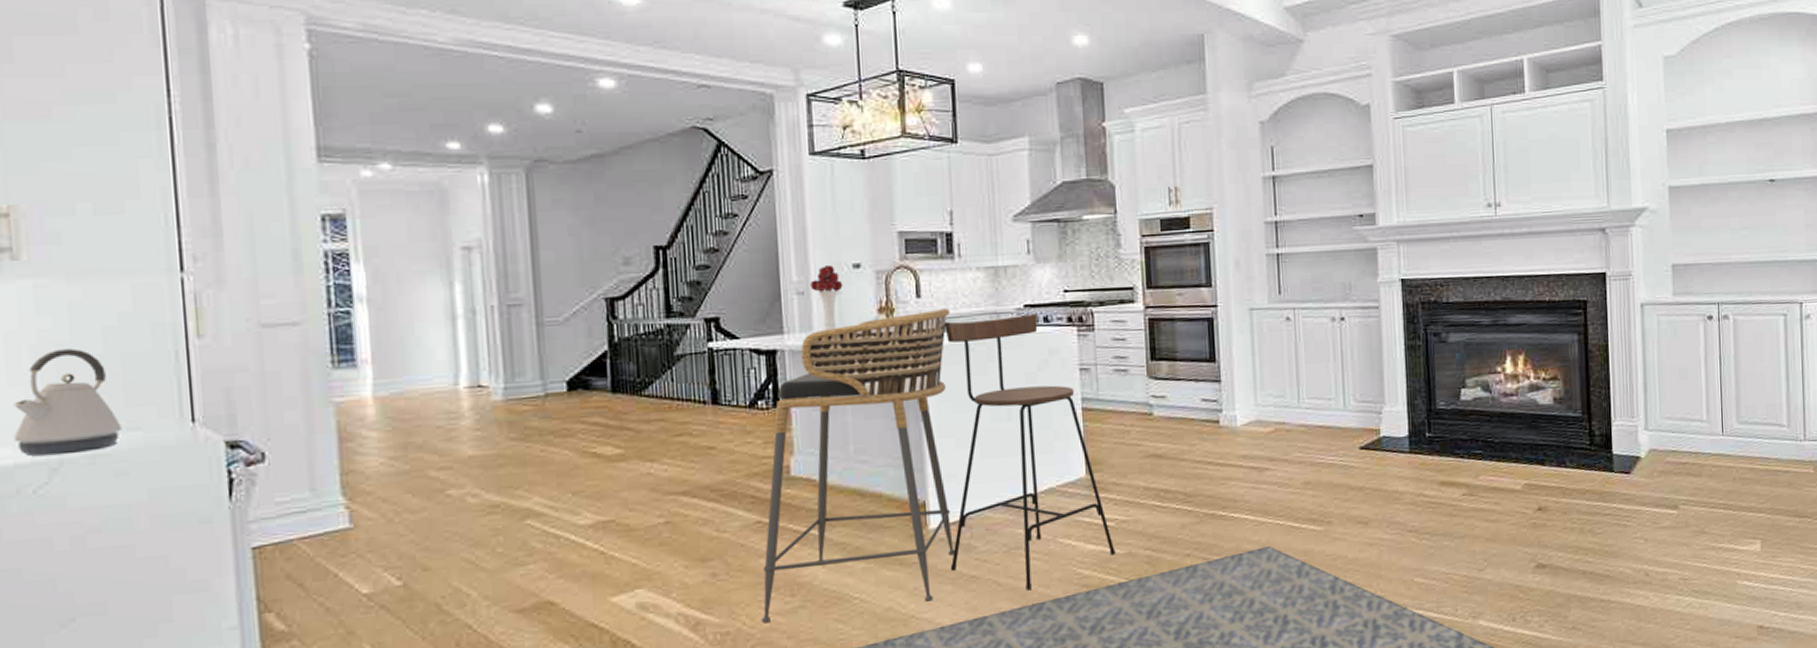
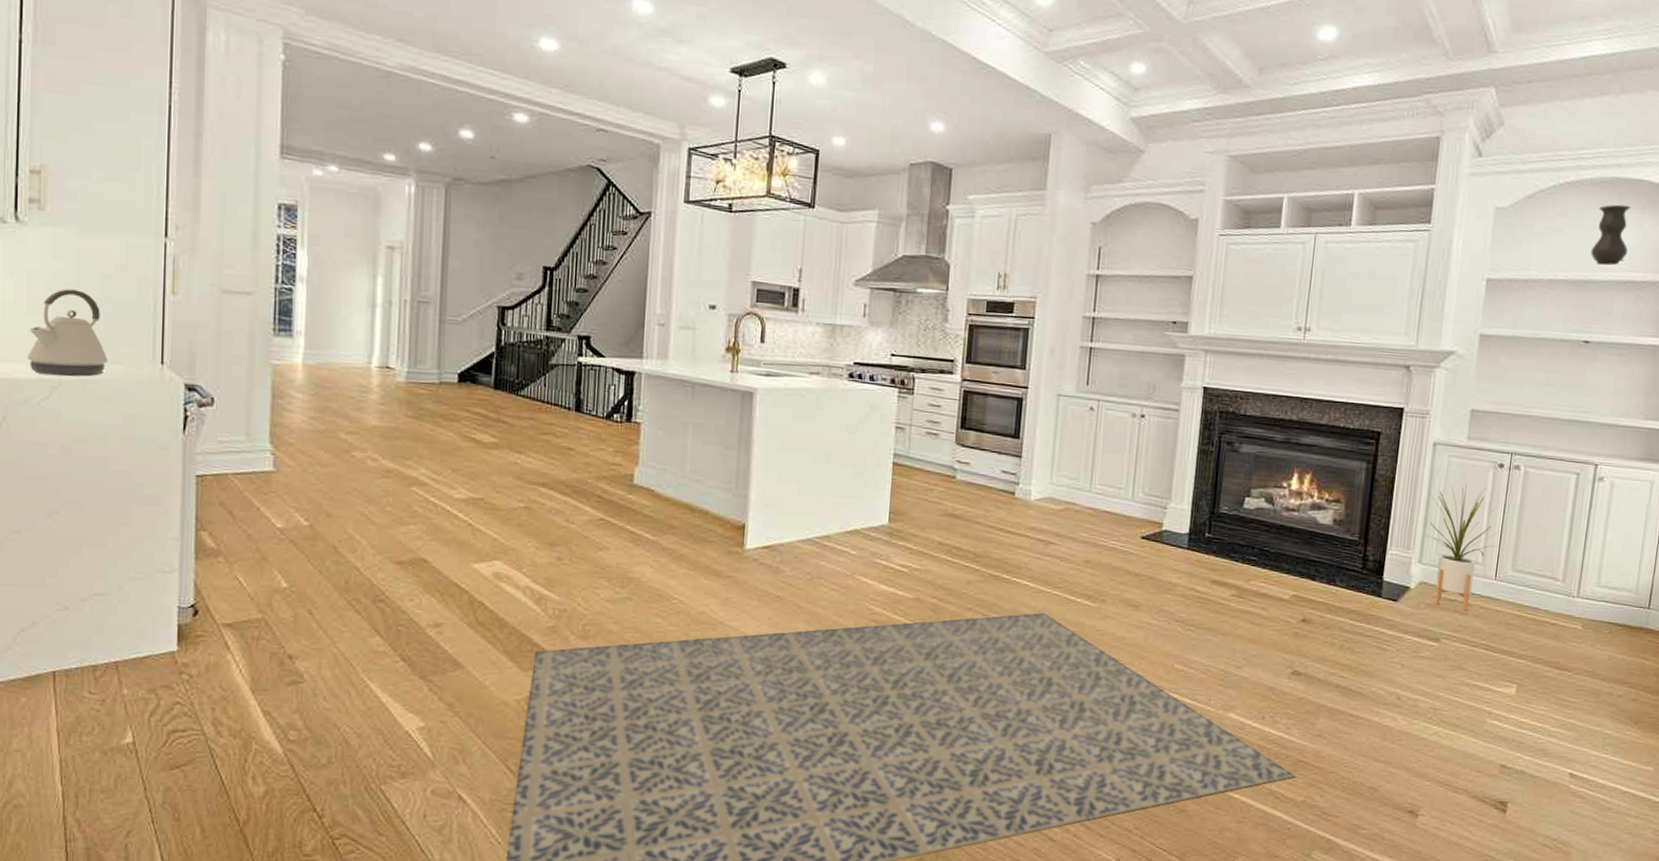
bar stool: present [761,308,955,624] -> none [593,355,788,612]
flower bouquet: present [810,265,843,331] -> none [670,303,699,361]
bar stool: present [944,313,1116,591] -> none [759,368,905,617]
house plant: none [1644,341,1720,472] -> present [1427,484,1500,611]
vase: none [1762,39,1797,101] -> present [1591,204,1631,266]

